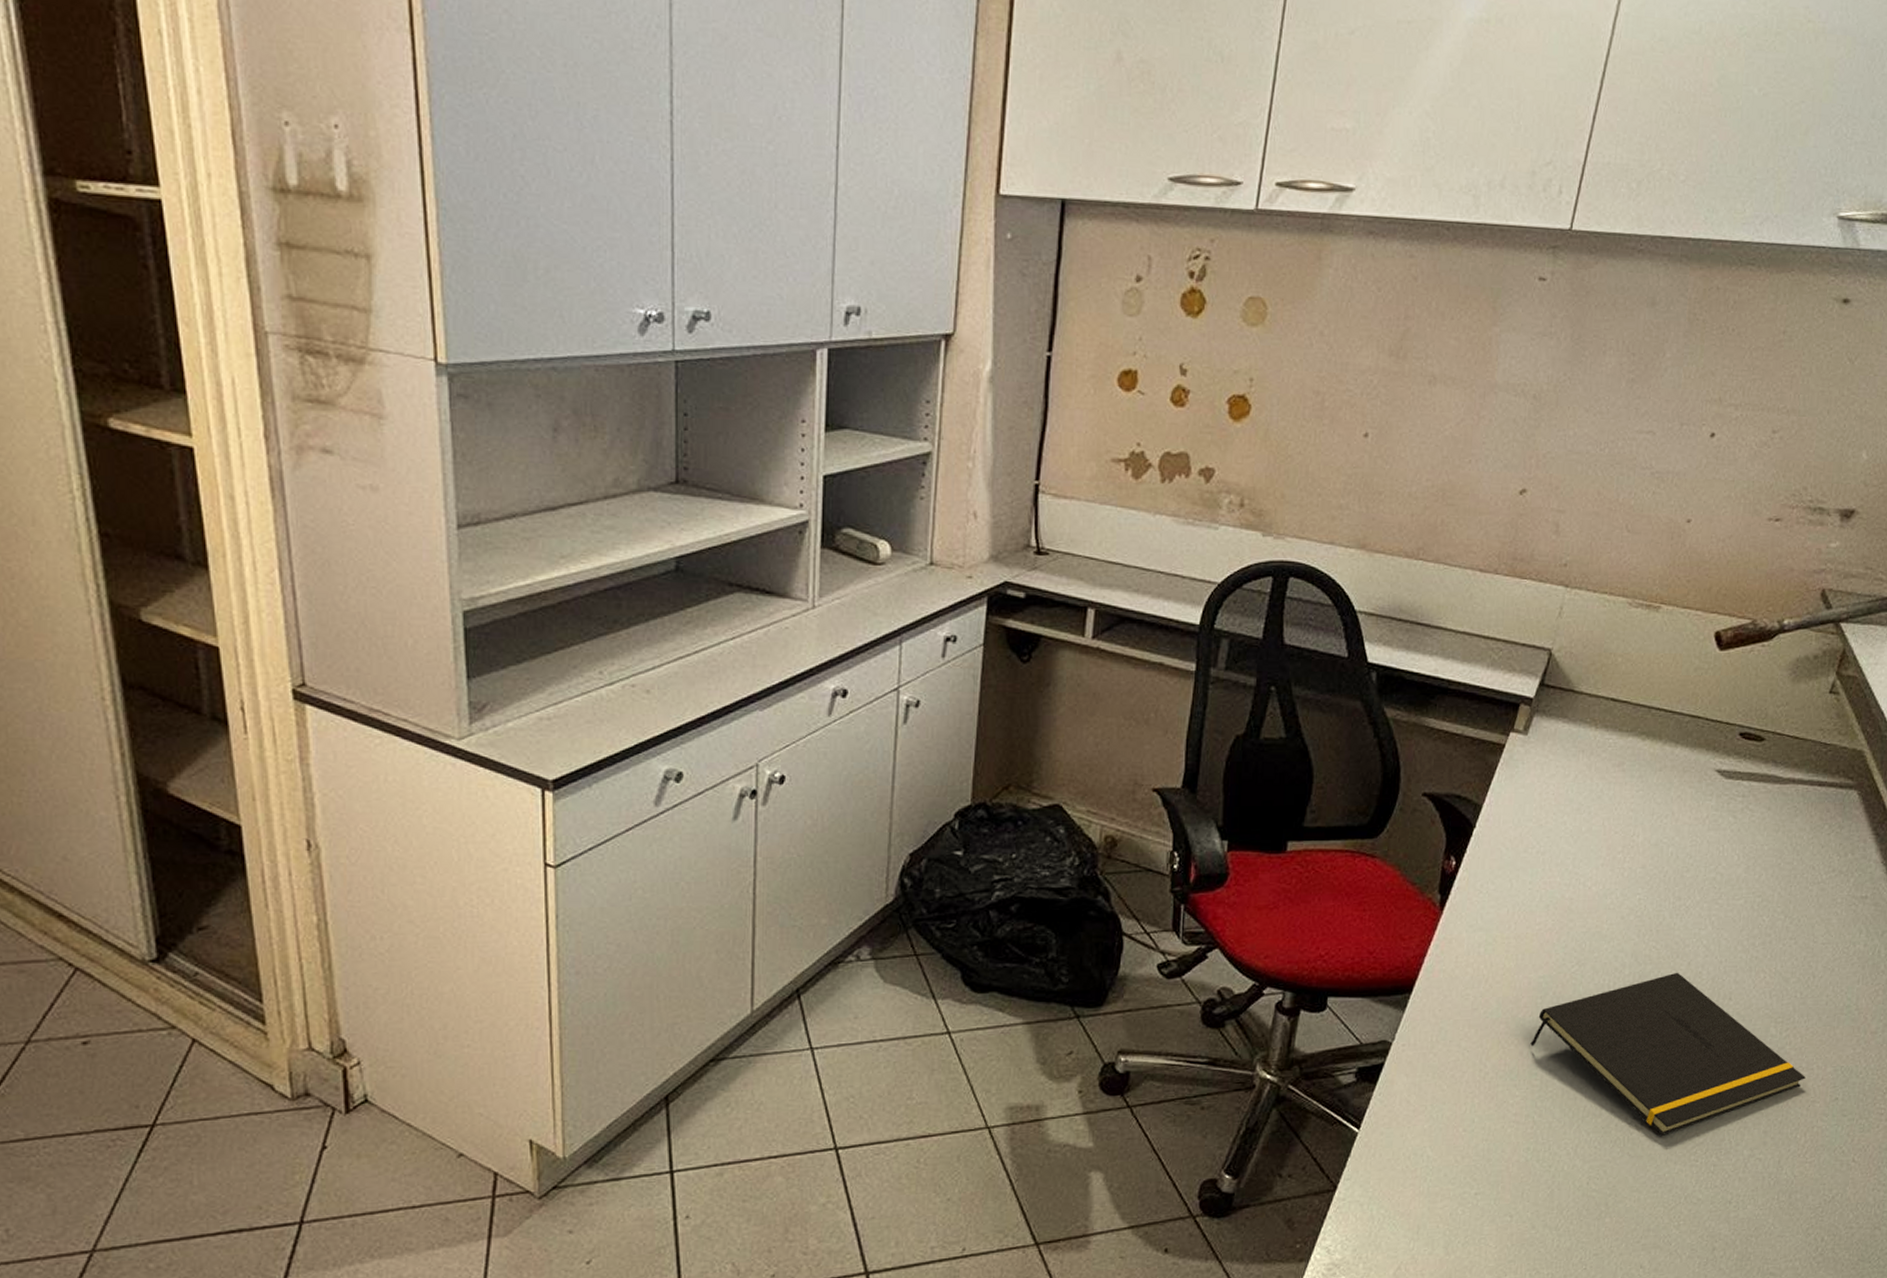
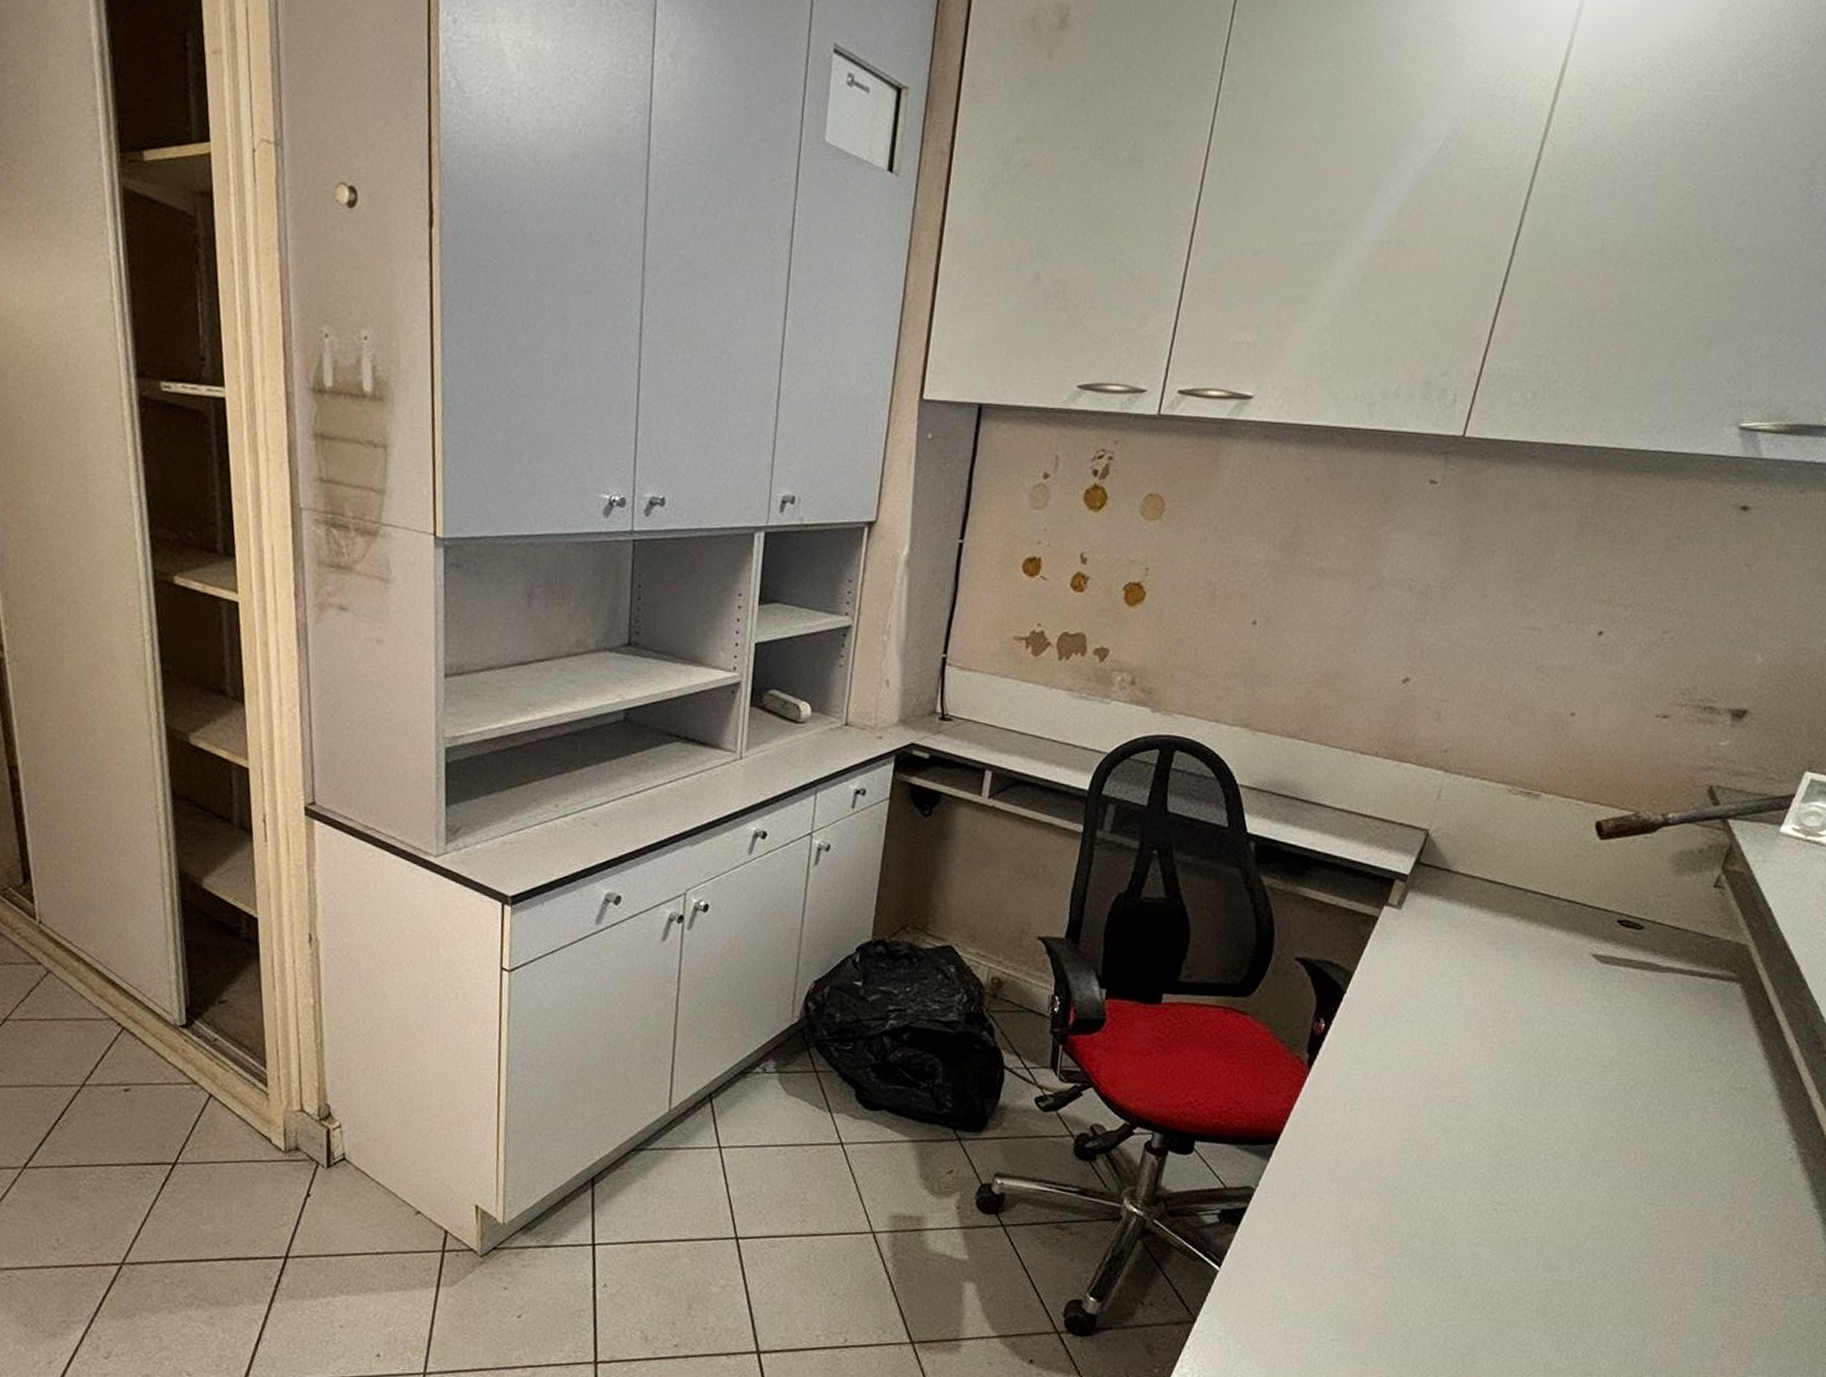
notepad: present [1530,972,1806,1136] -> none [1392,1146,1675,1303]

